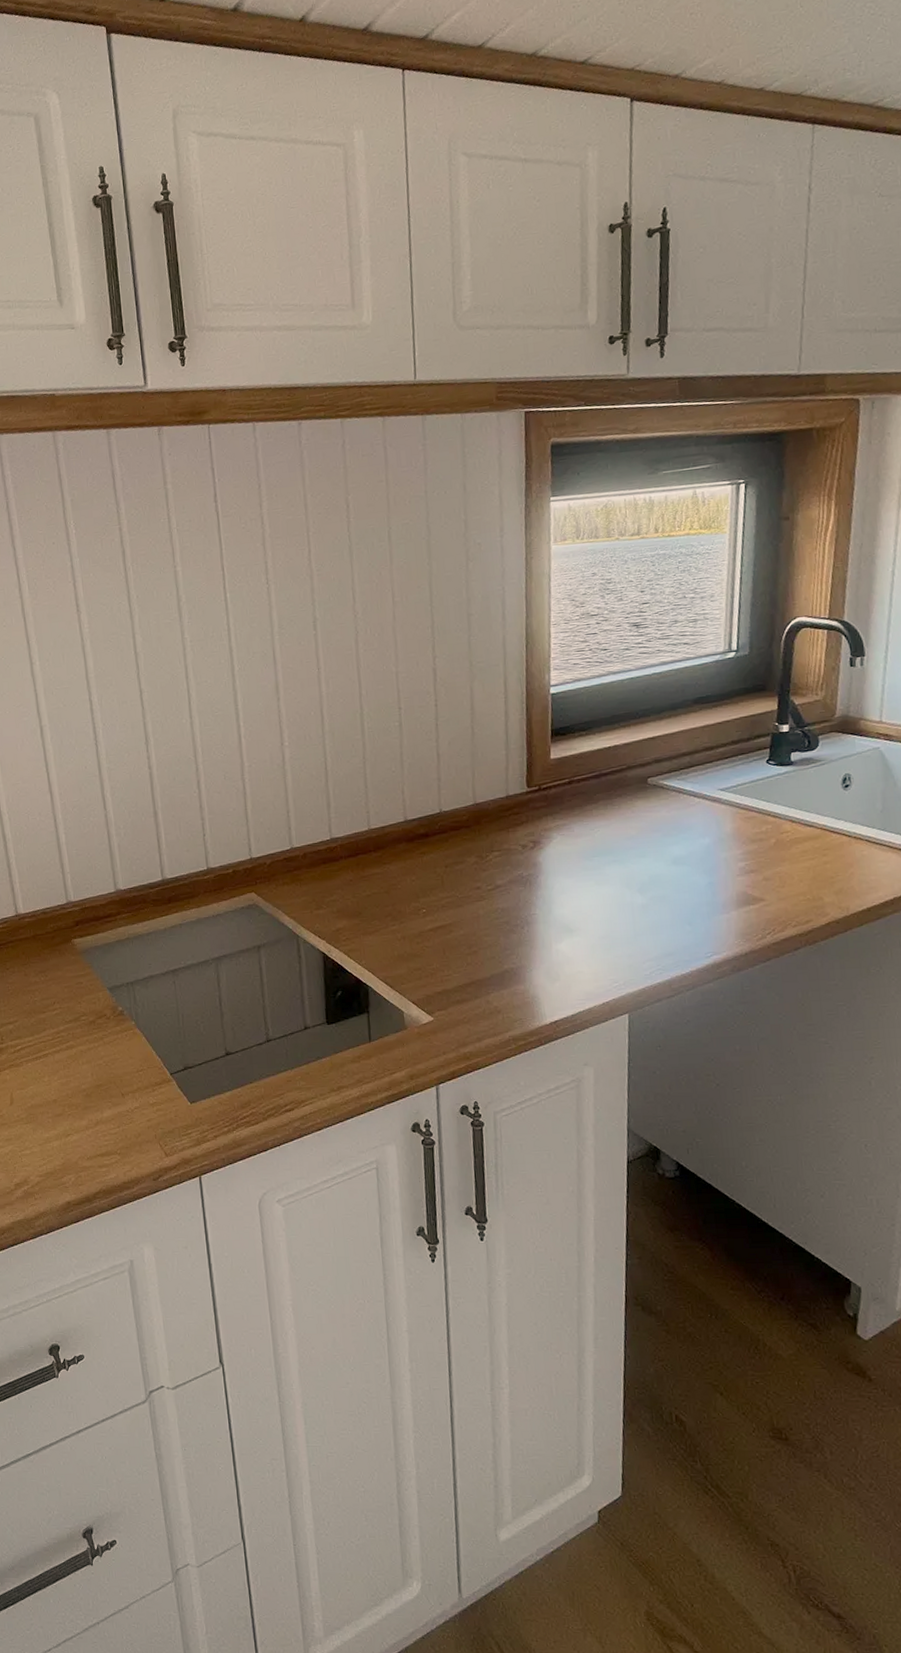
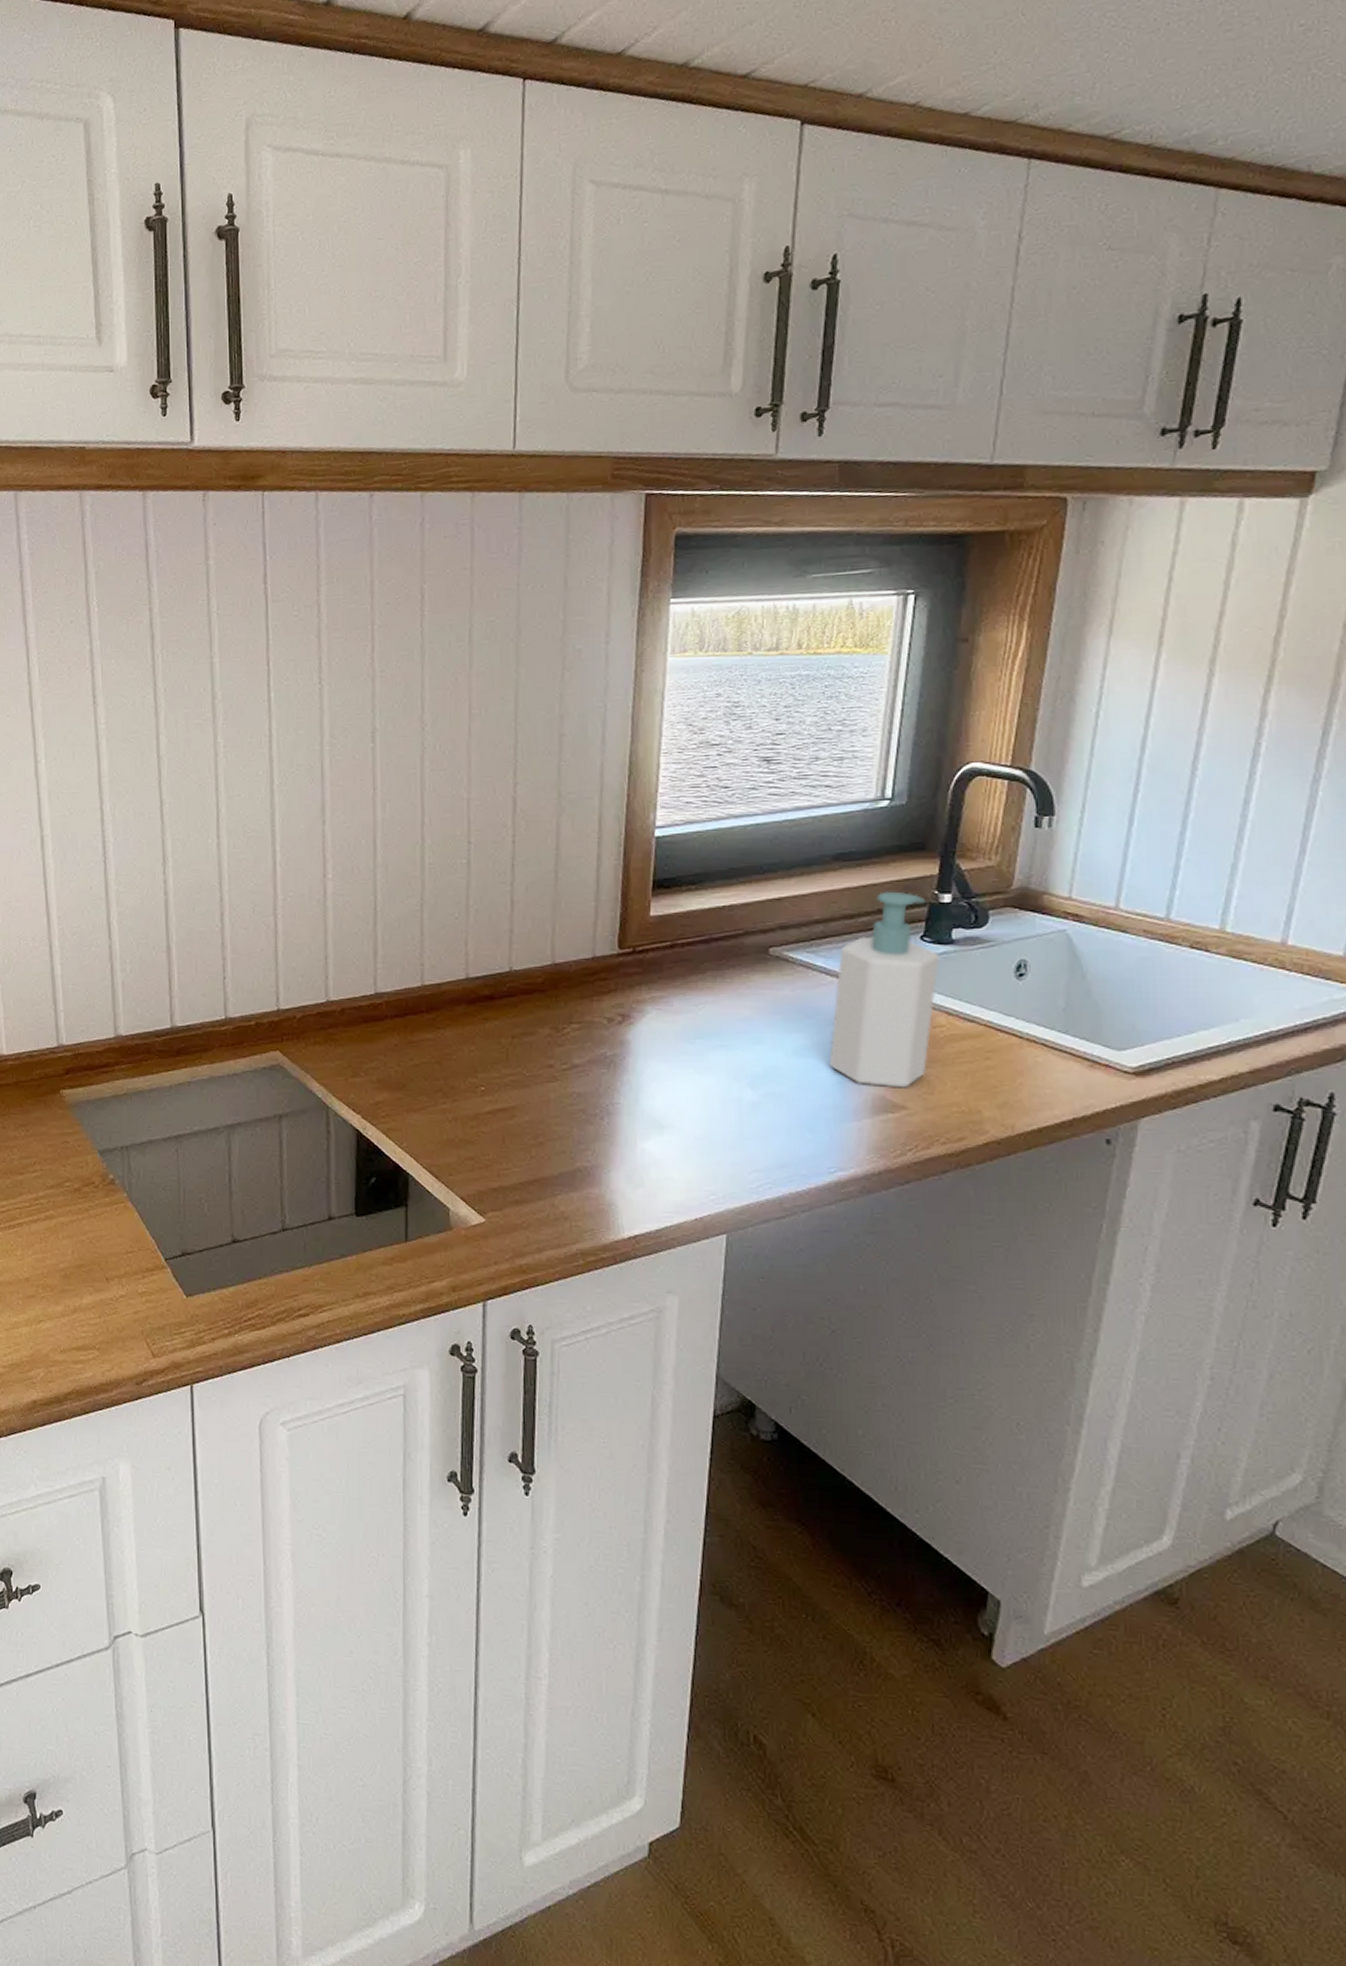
soap bottle: none [700,725,783,885] -> present [828,891,940,1088]

